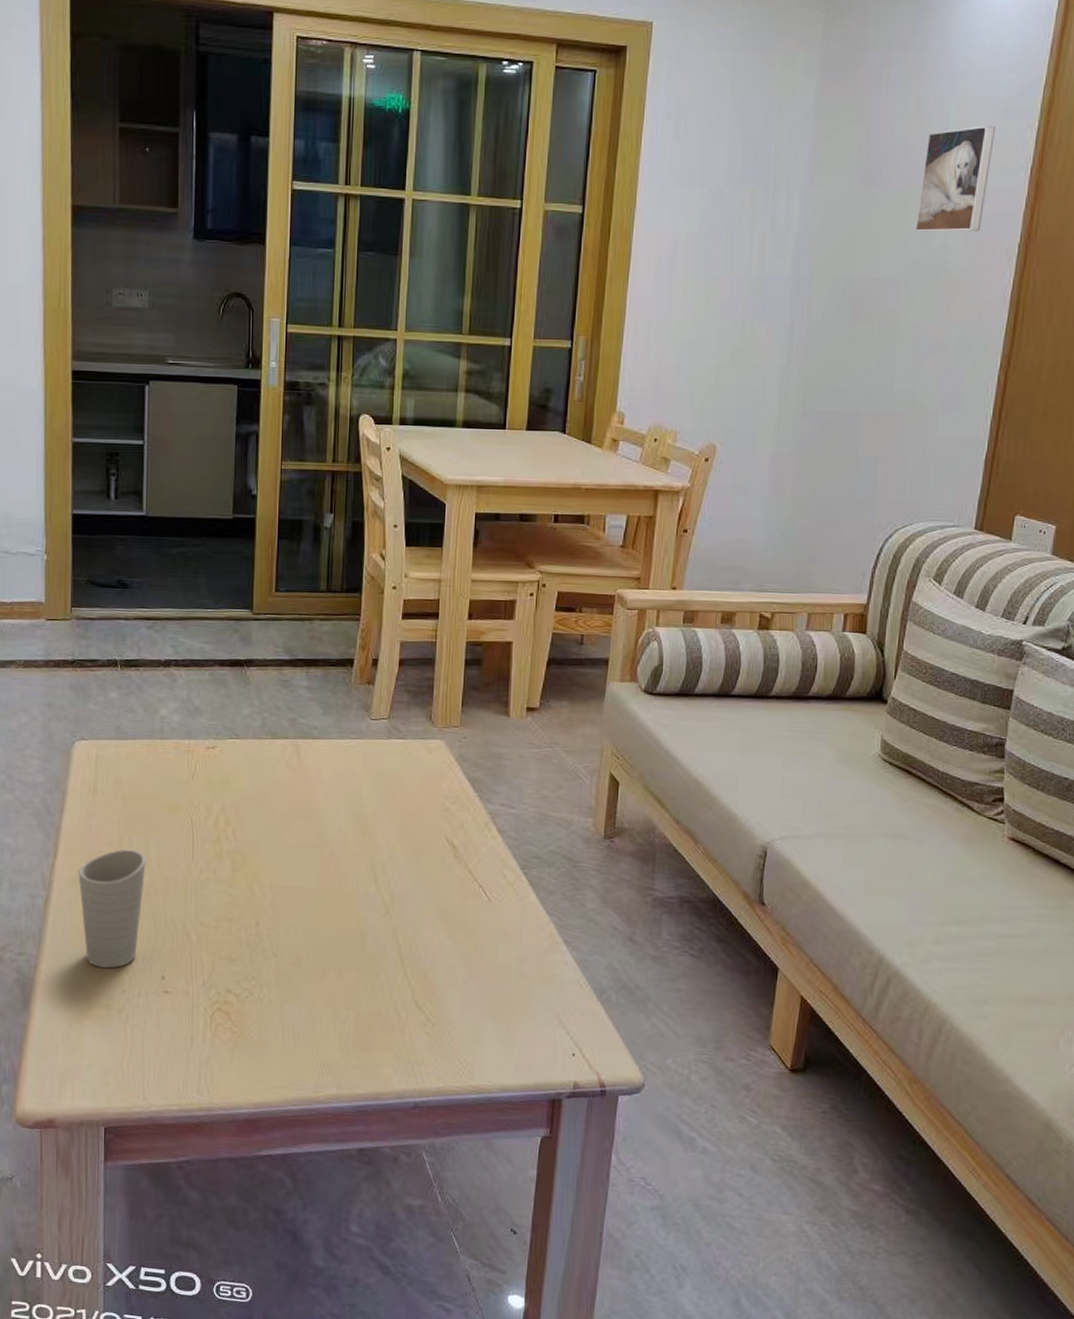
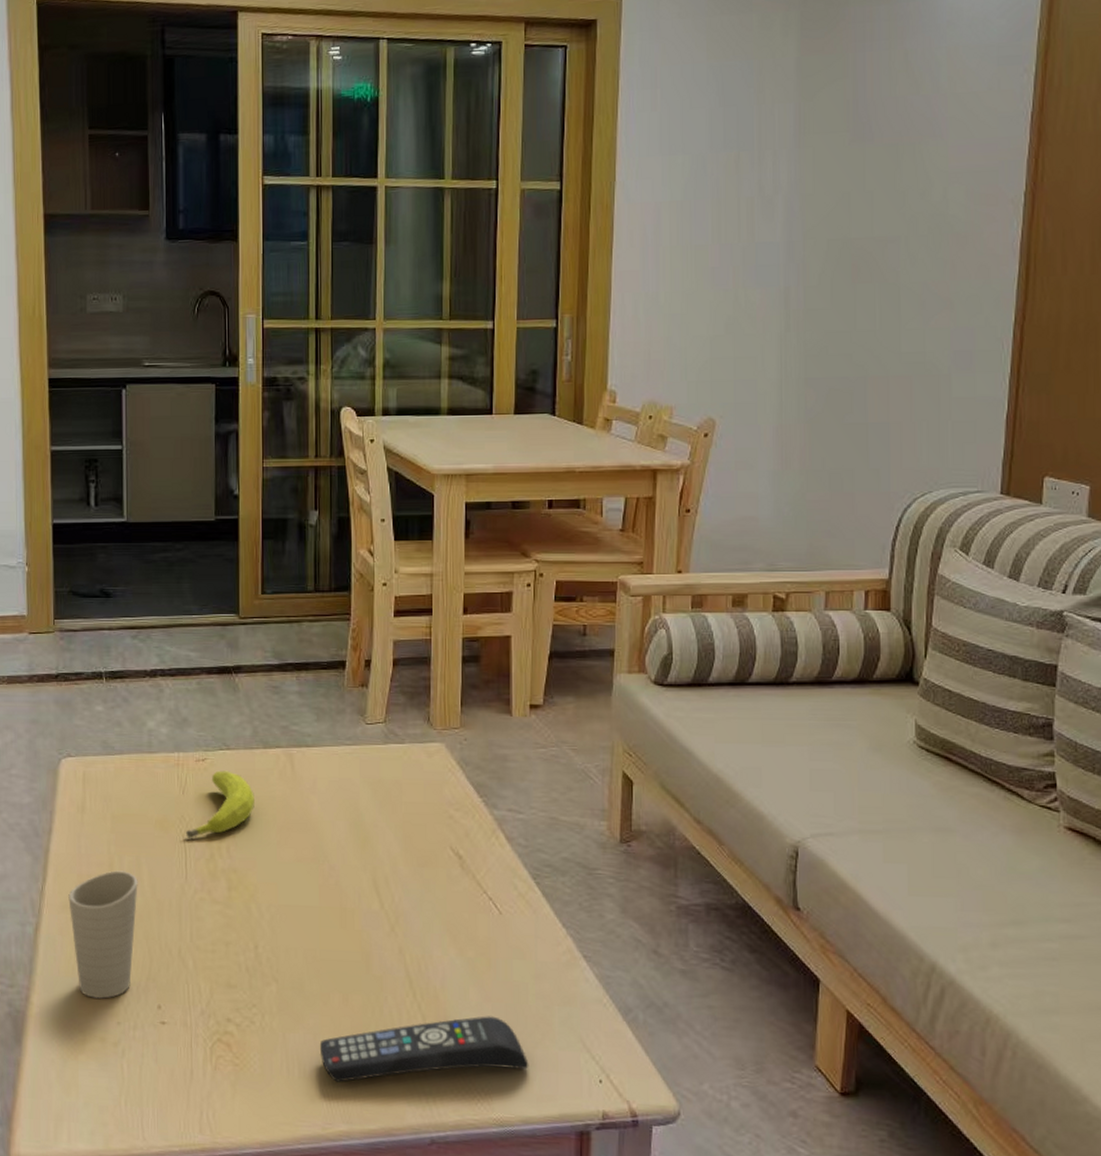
fruit: none [194,758,261,821] -> present [186,770,254,838]
remote control: none [314,993,509,1051] -> present [319,1016,529,1082]
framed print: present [915,126,995,233] -> none [911,73,990,187]

